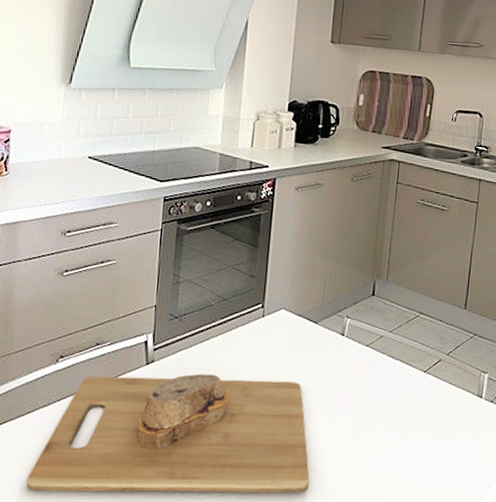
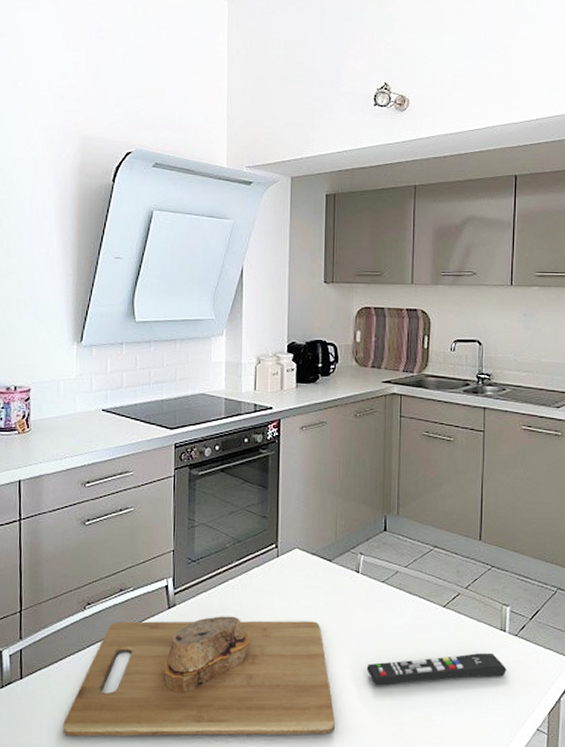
remote control: none [344,418,480,447] -> present [366,653,507,686]

